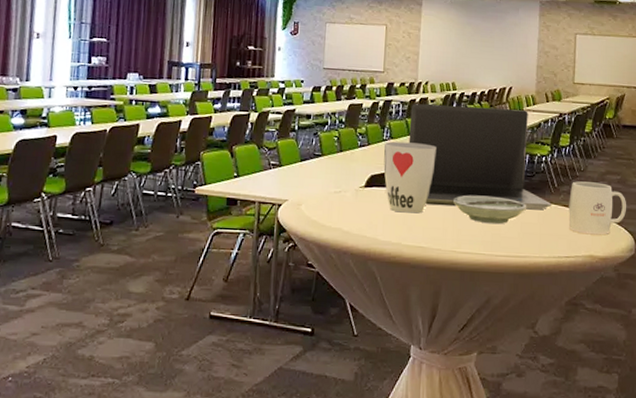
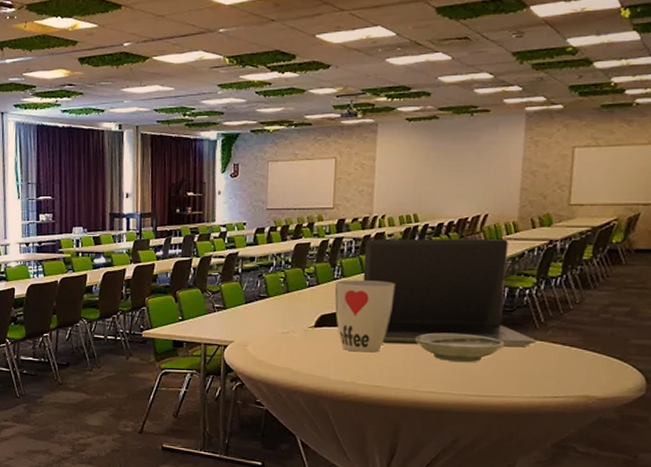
mug: present [568,181,627,236] -> none [557,315,637,374]

